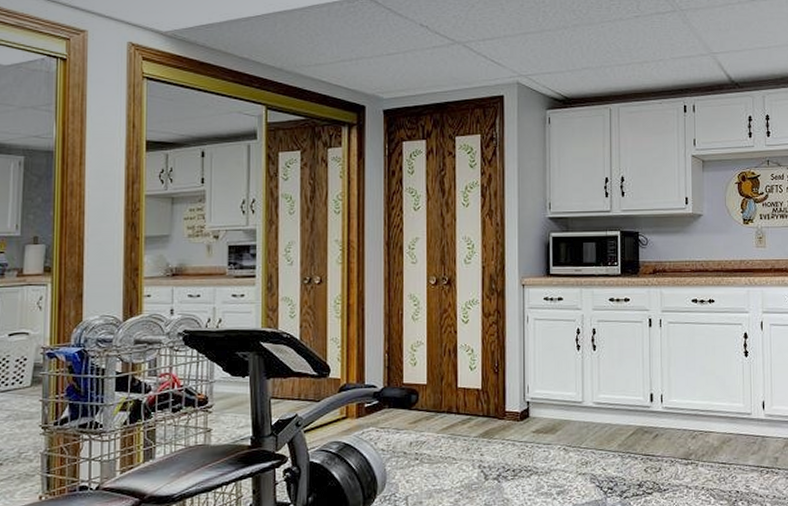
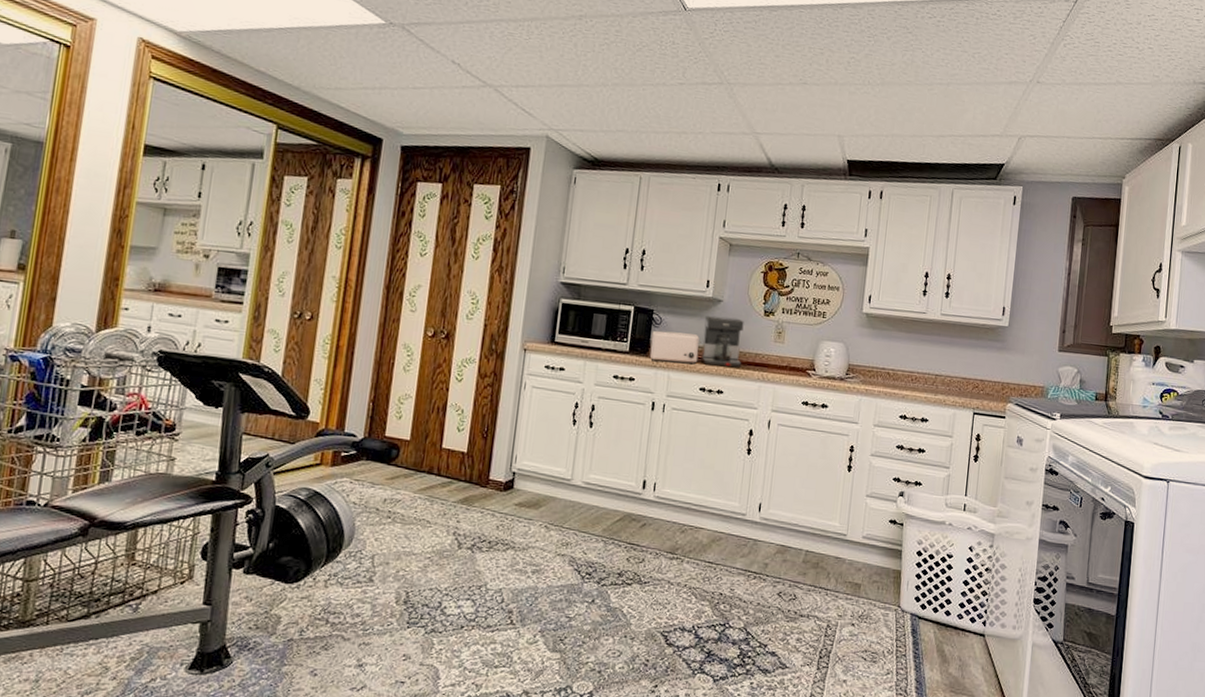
toaster: none [640,249,688,282] -> present [649,330,702,366]
coffee maker: none [687,229,729,278] -> present [701,315,744,368]

